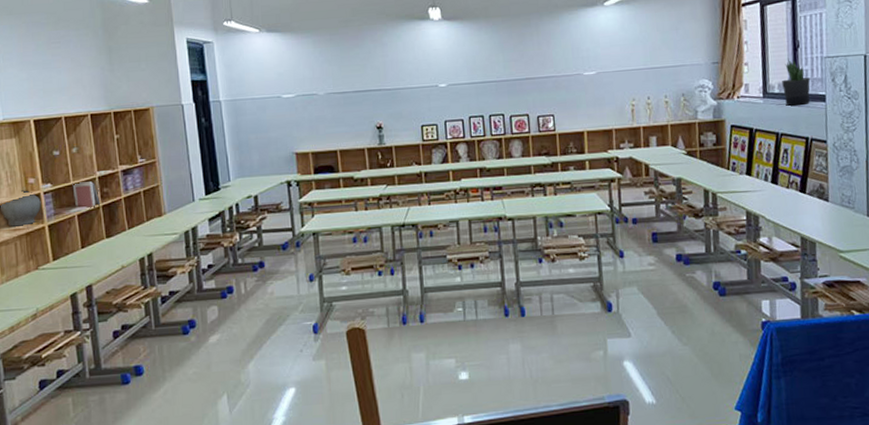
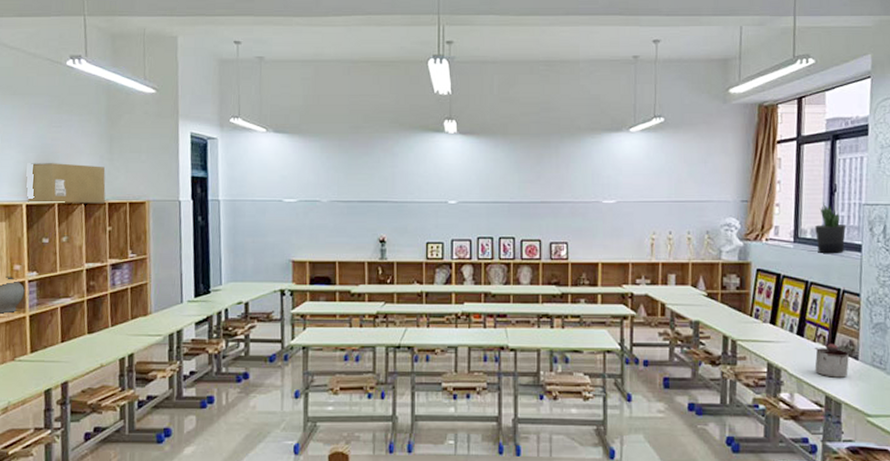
box: none [34,77,110,119] -> present [28,163,106,205]
books: present [72,181,100,208] -> none [58,273,85,300]
paint can: none [788,156,822,220] -> present [814,308,851,378]

